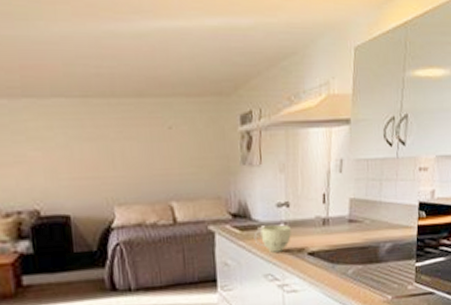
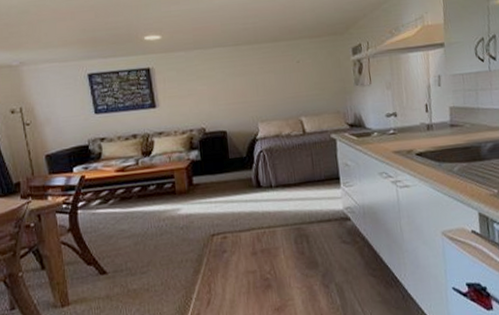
cup: present [253,224,291,253] -> none [368,131,401,154]

